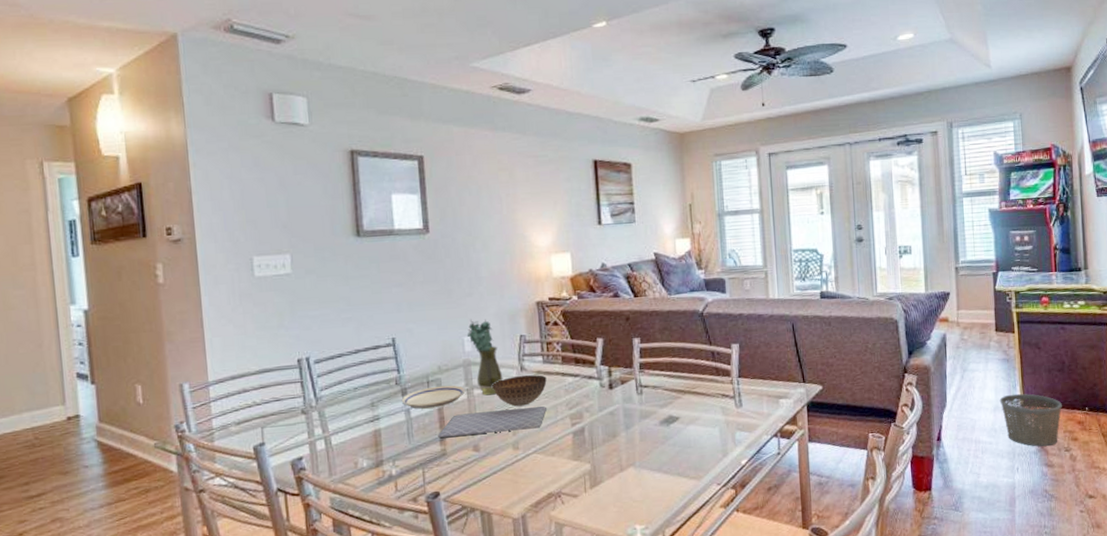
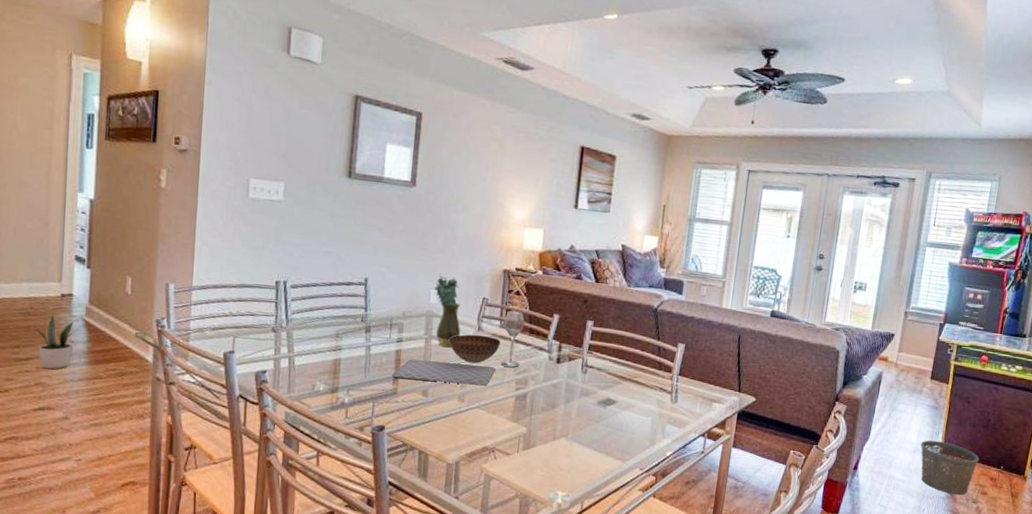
potted plant: none [41,440,91,502] -> present [33,313,78,370]
plate: present [401,385,466,409] -> none [364,329,424,350]
wineglass: none [546,342,571,404] -> present [501,310,525,368]

